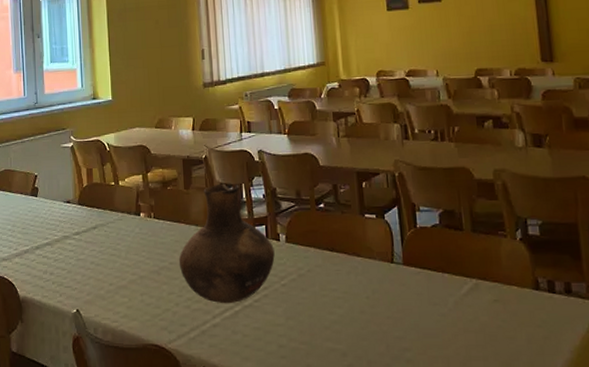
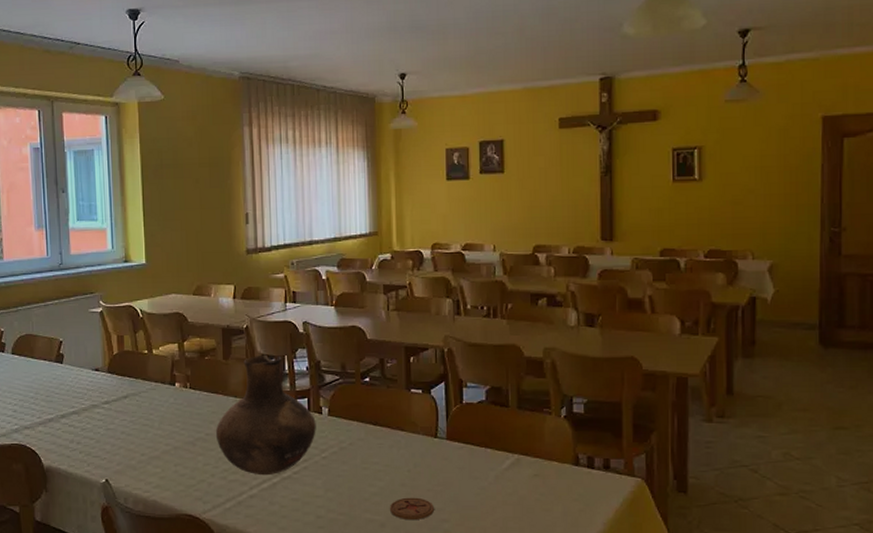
coaster: none [351,325,395,350] -> present [390,497,434,521]

